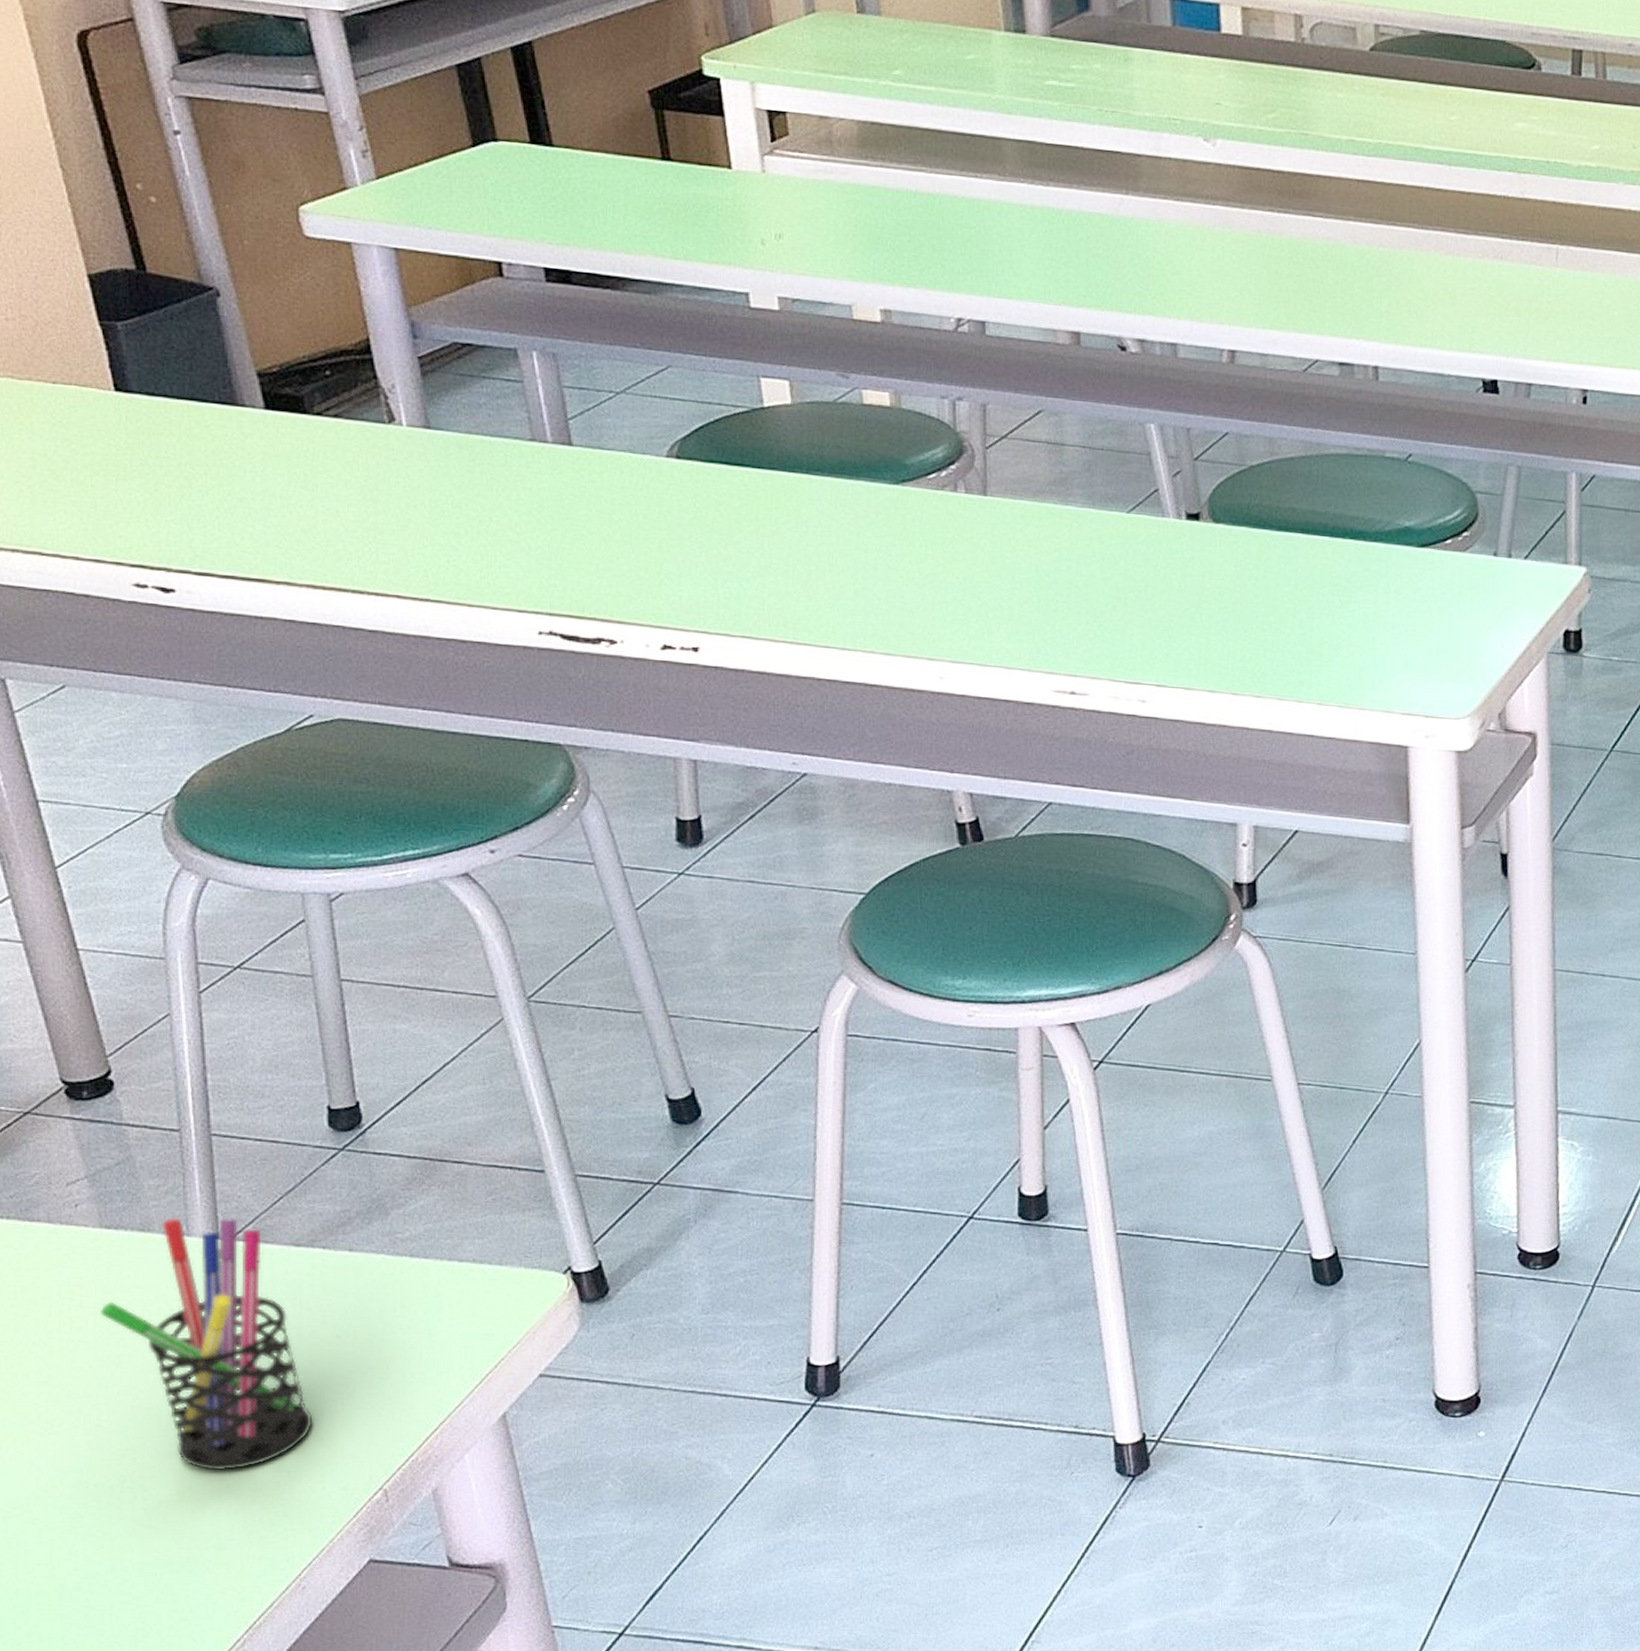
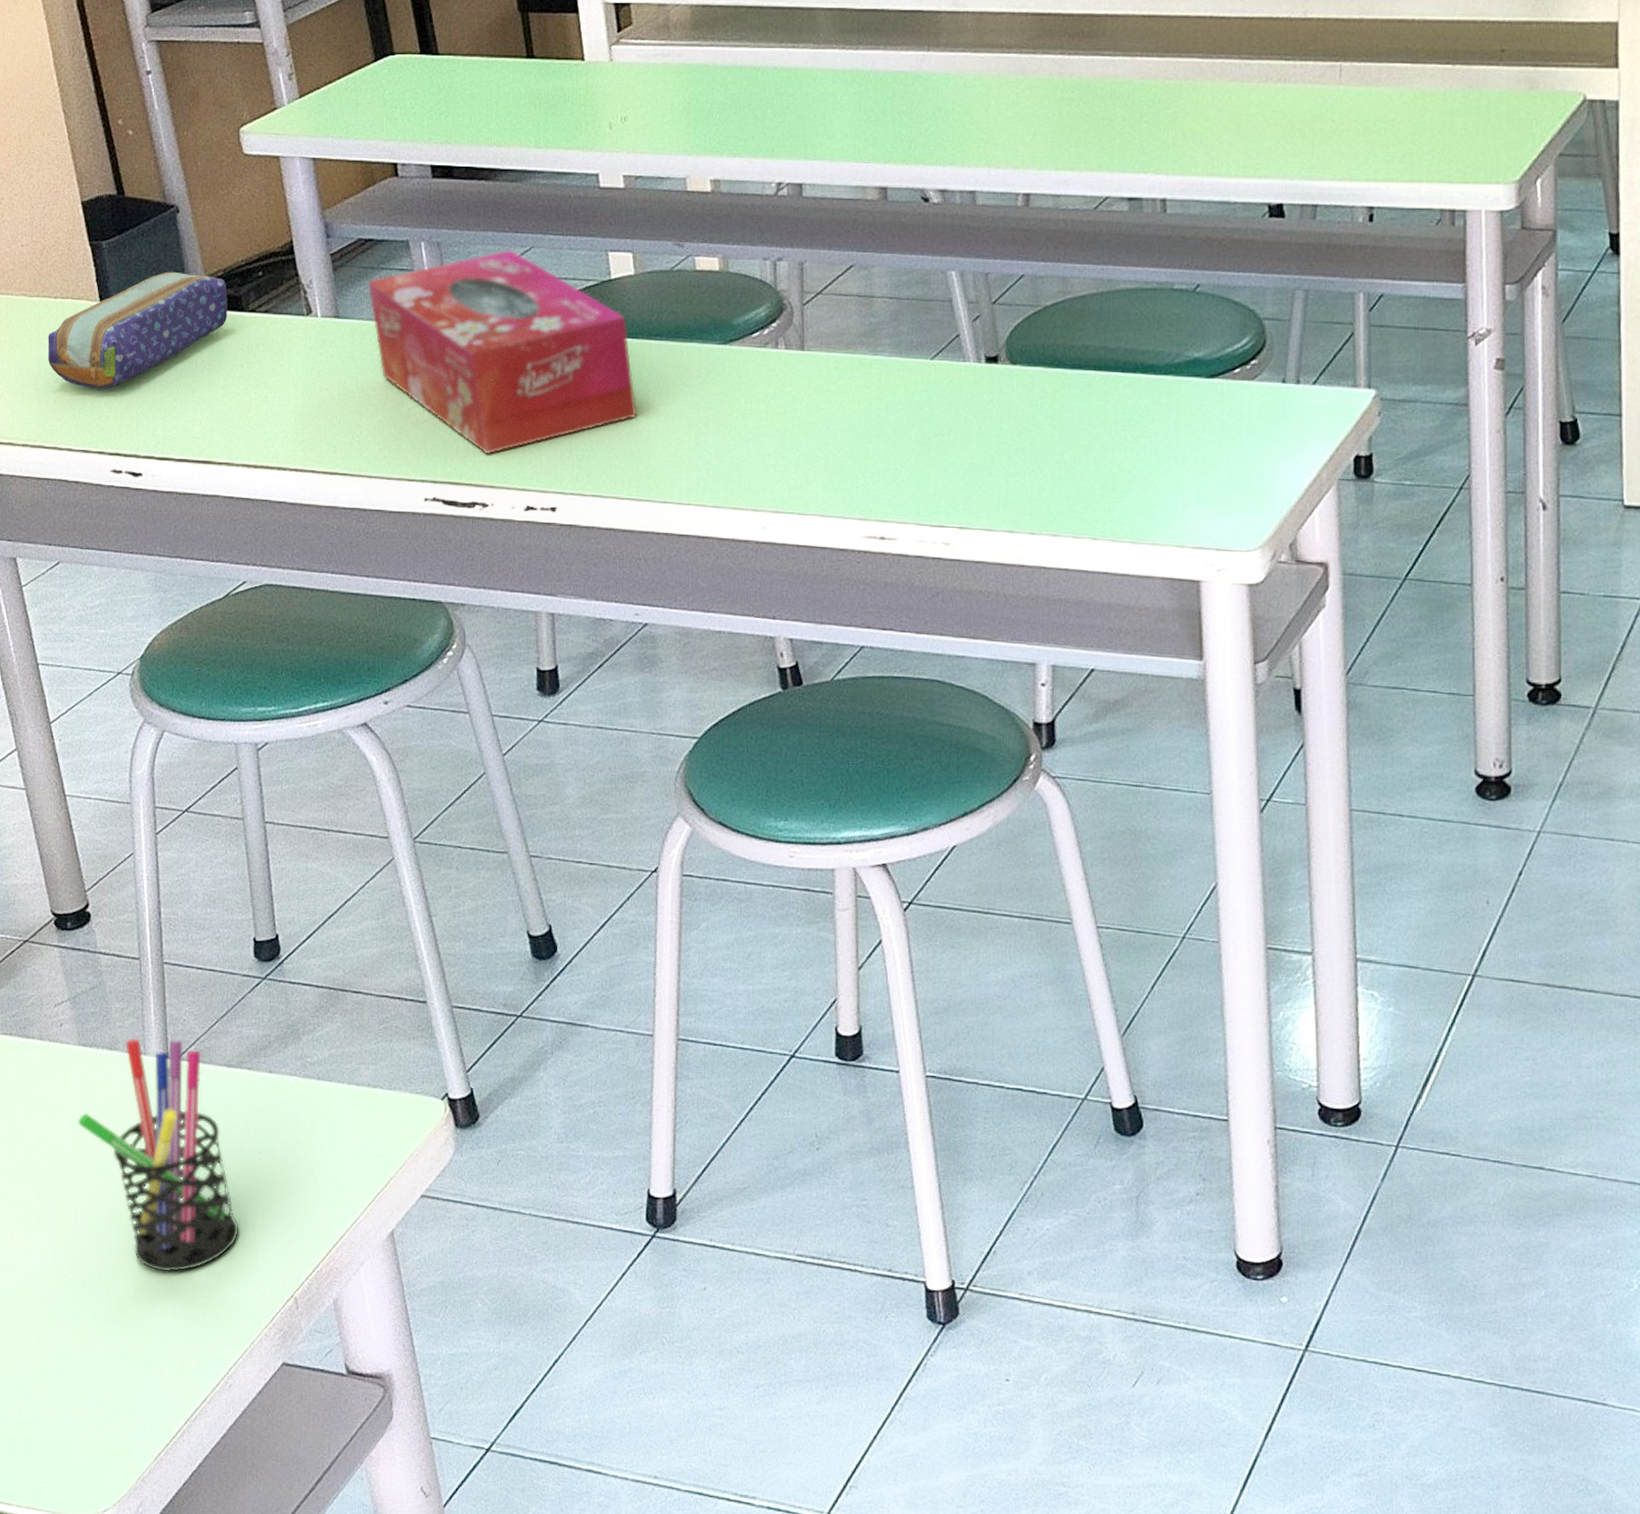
pencil case: none [44,362,286,491] -> present [47,271,228,389]
tissue box: none [465,366,795,588] -> present [367,249,637,455]

